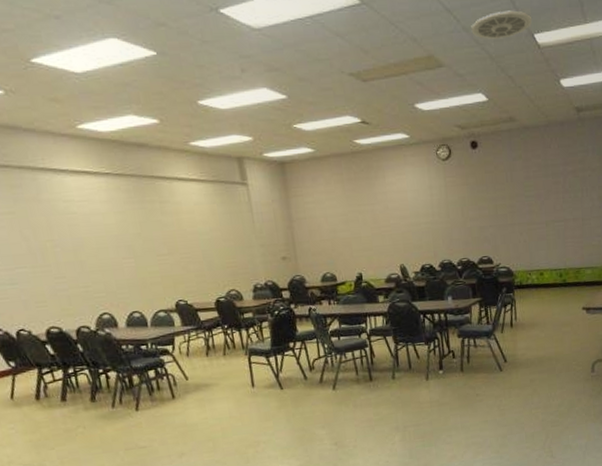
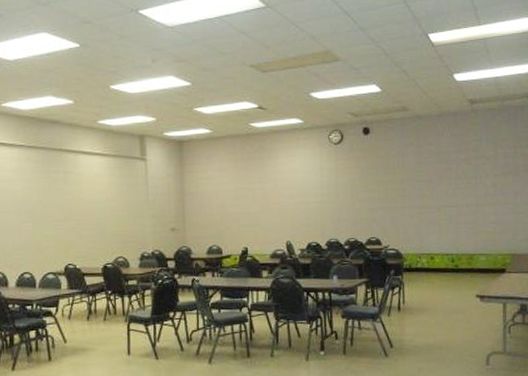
ceiling vent: present [471,10,533,39] -> none [367,13,427,38]

